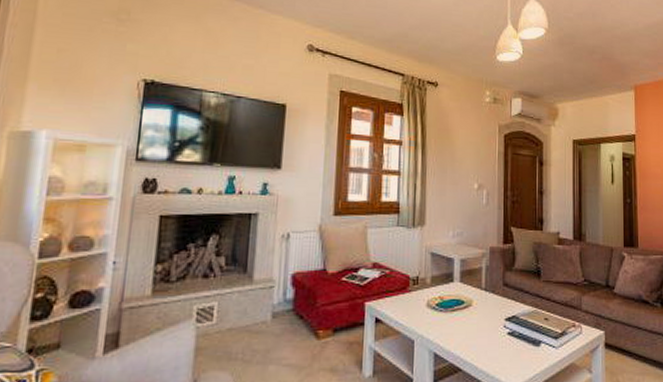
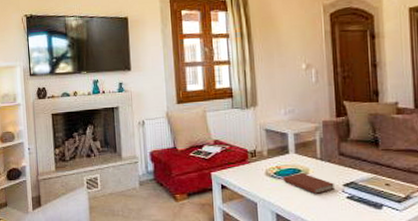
book: none [444,304,496,329] -> present [283,172,334,194]

